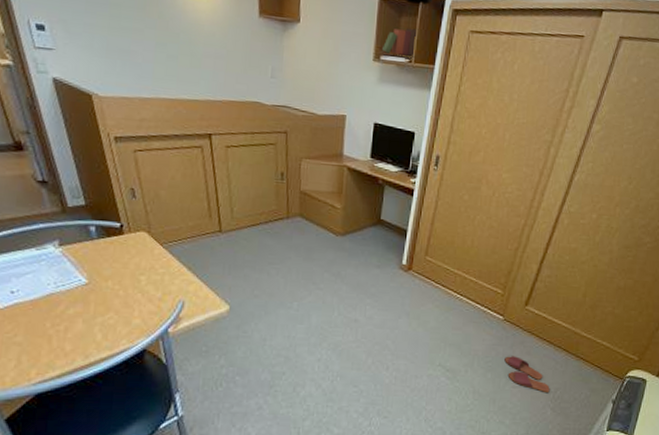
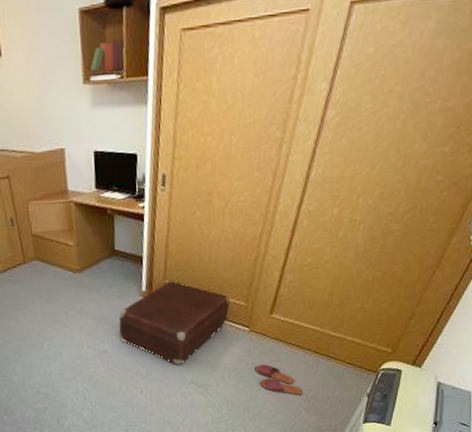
suitcase: none [373,258,487,345] -> present [119,281,229,365]

